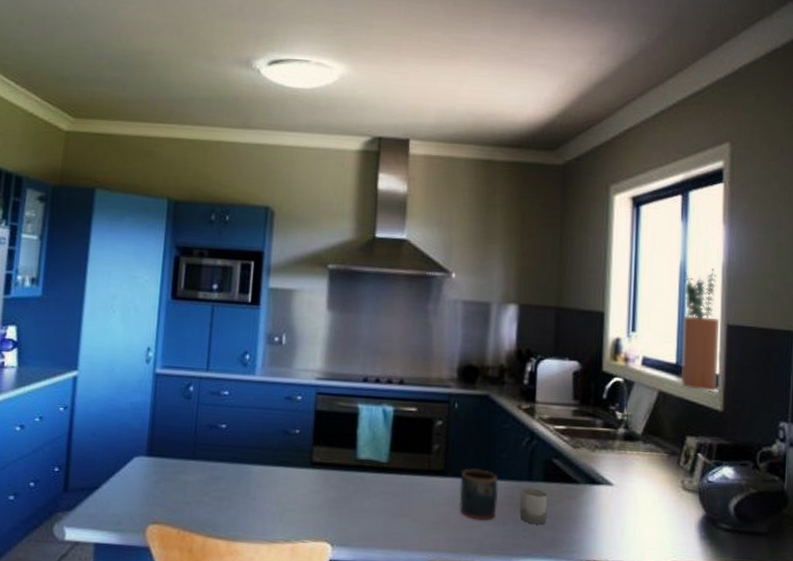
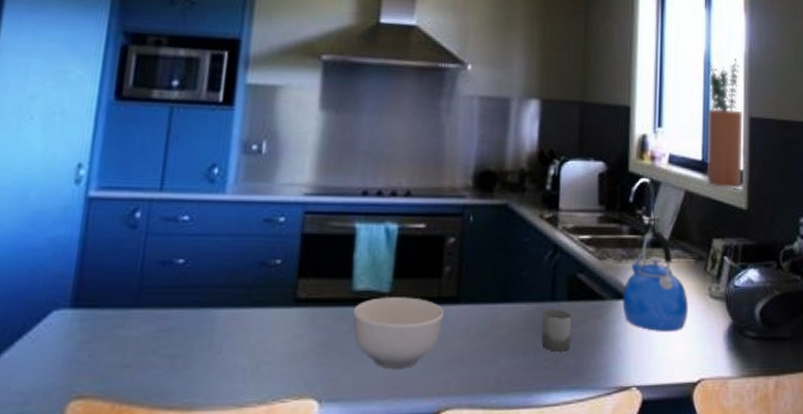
bowl: none [357,466,434,526] -> present [352,297,445,369]
mug: present [459,469,499,521] -> none [473,292,519,353]
kettle: none [595,426,660,517] -> present [622,231,688,331]

